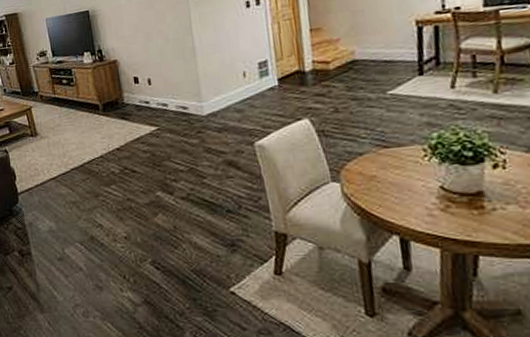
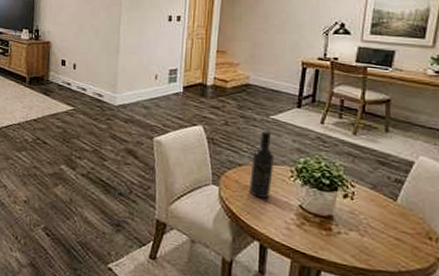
wine bottle: none [374,109,403,187] -> present [248,130,275,198]

